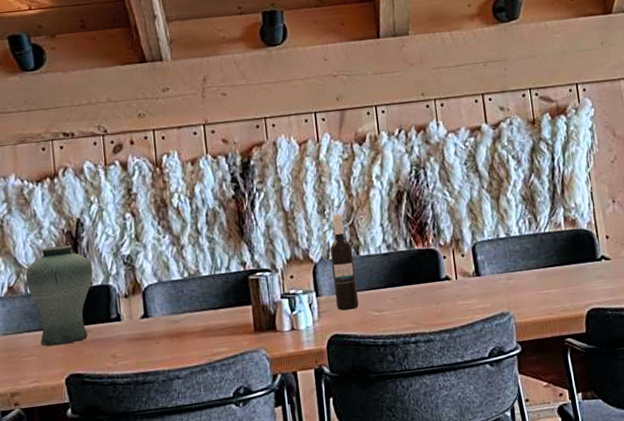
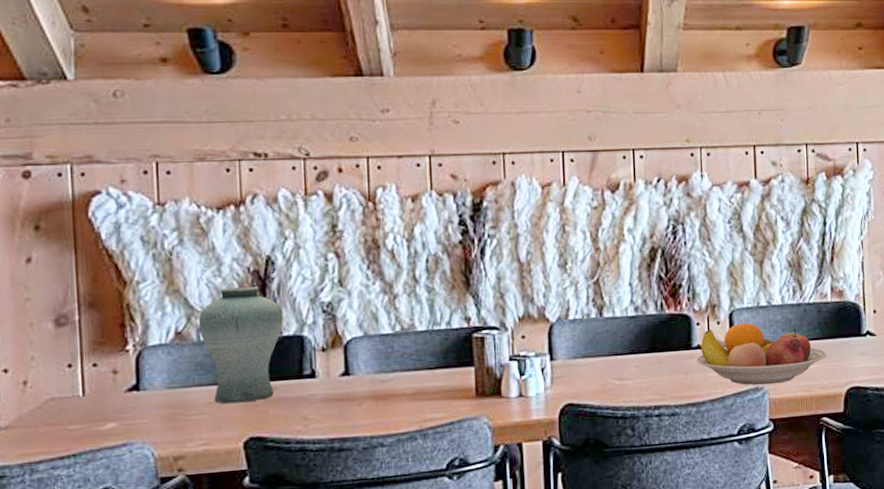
wine bottle: present [330,213,359,311] -> none [569,268,598,377]
fruit bowl: none [445,253,566,311] -> present [696,322,827,385]

